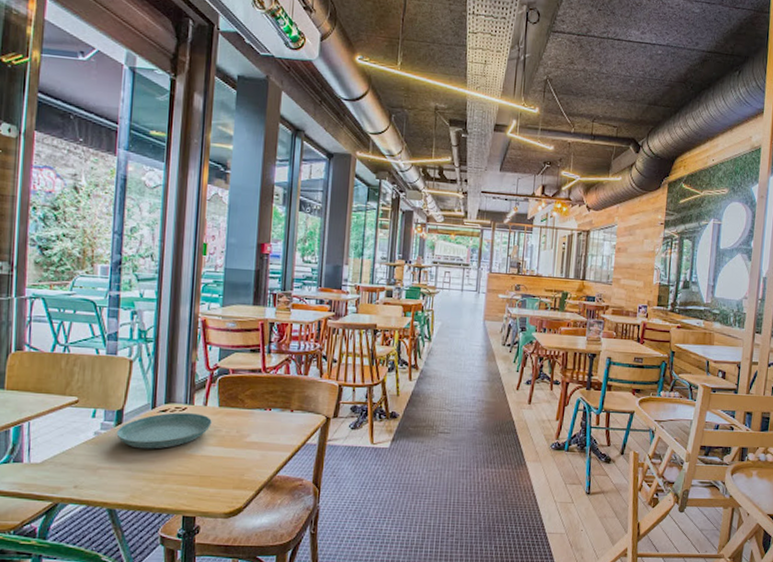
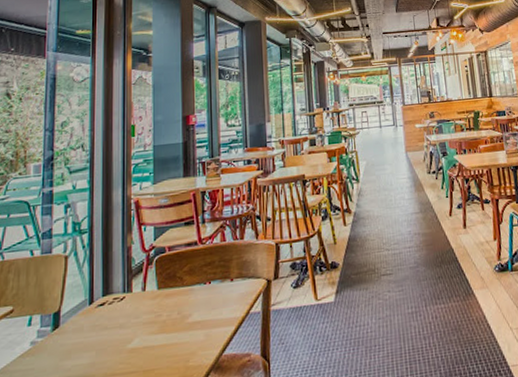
saucer: present [116,412,212,449] -> none [54,300,151,352]

